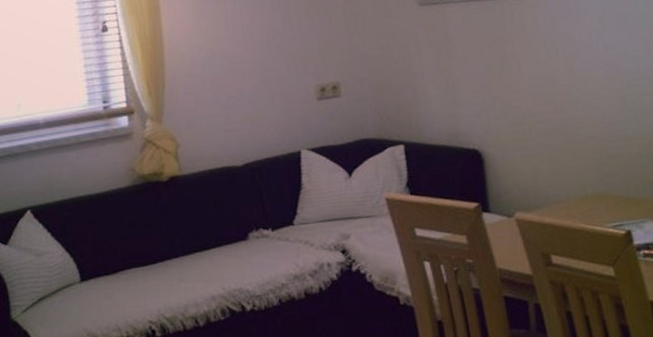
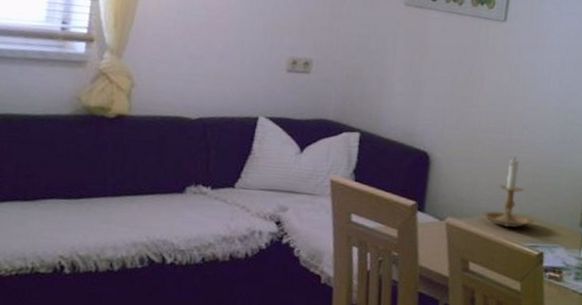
candle holder: none [550,134,612,211] -> present [480,156,534,228]

